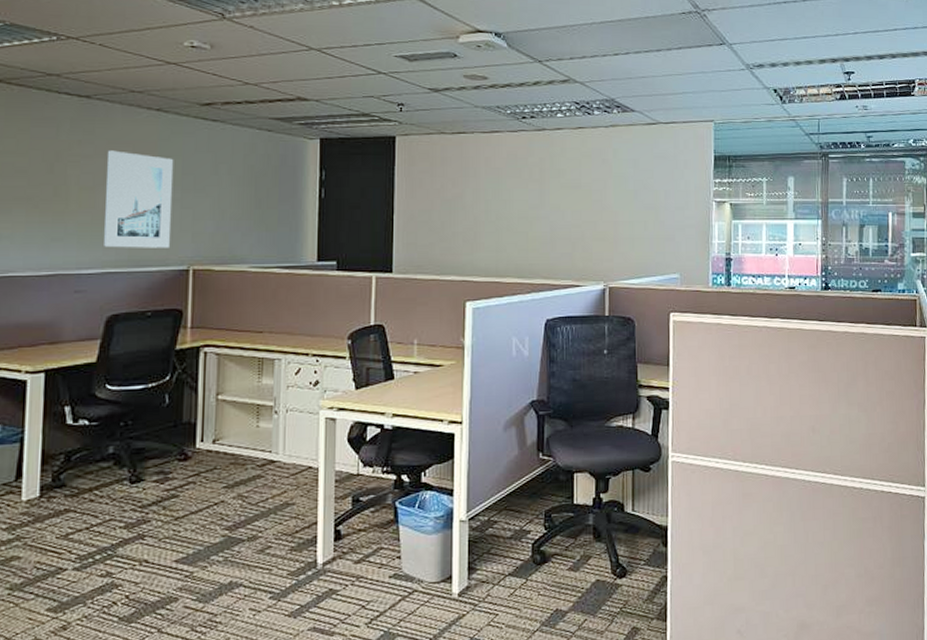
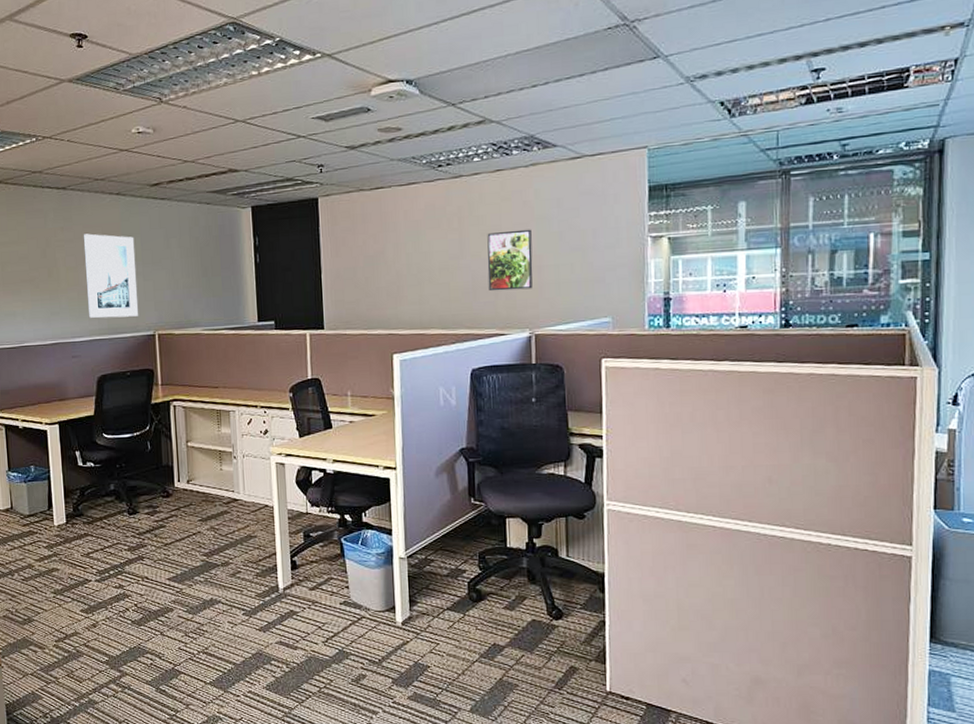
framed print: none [566,185,609,243] -> present [487,229,533,291]

